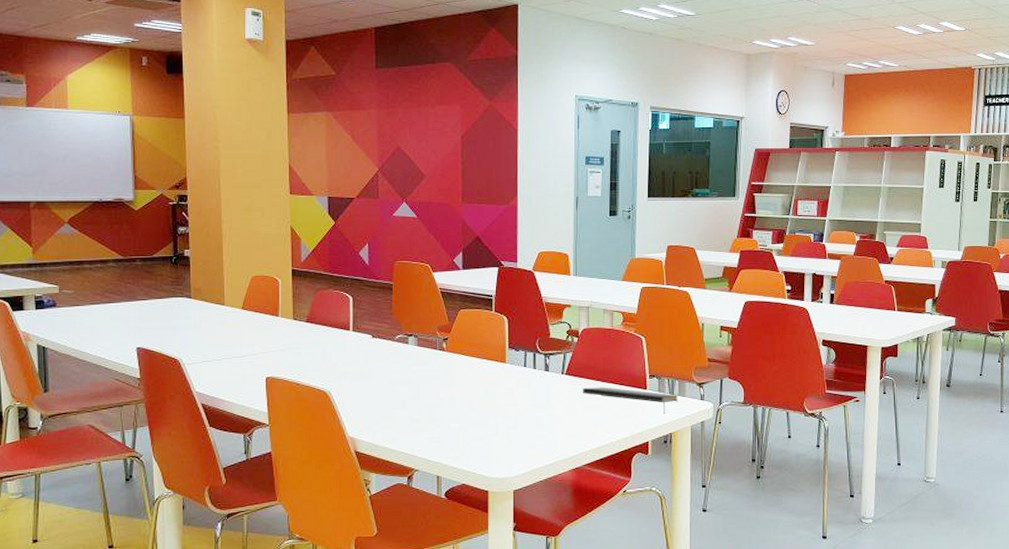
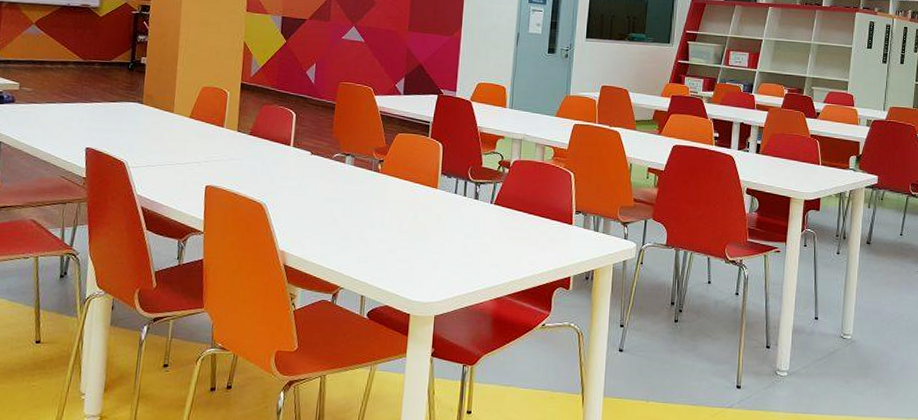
notepad: present [582,387,679,414] -> none [509,218,603,250]

